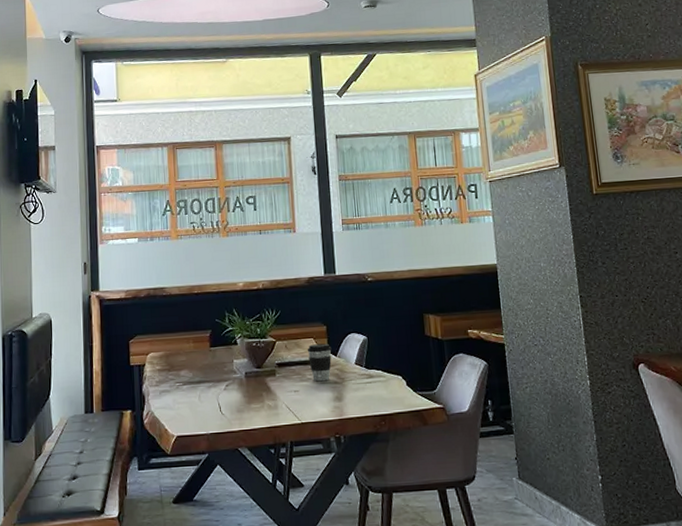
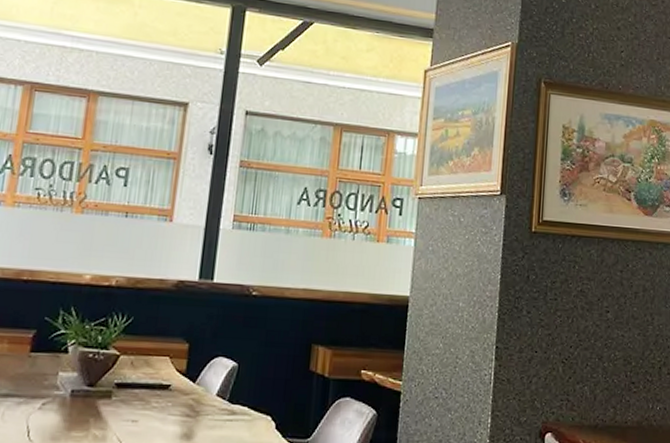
coffee cup: present [307,343,332,382] -> none [158,364,191,413]

